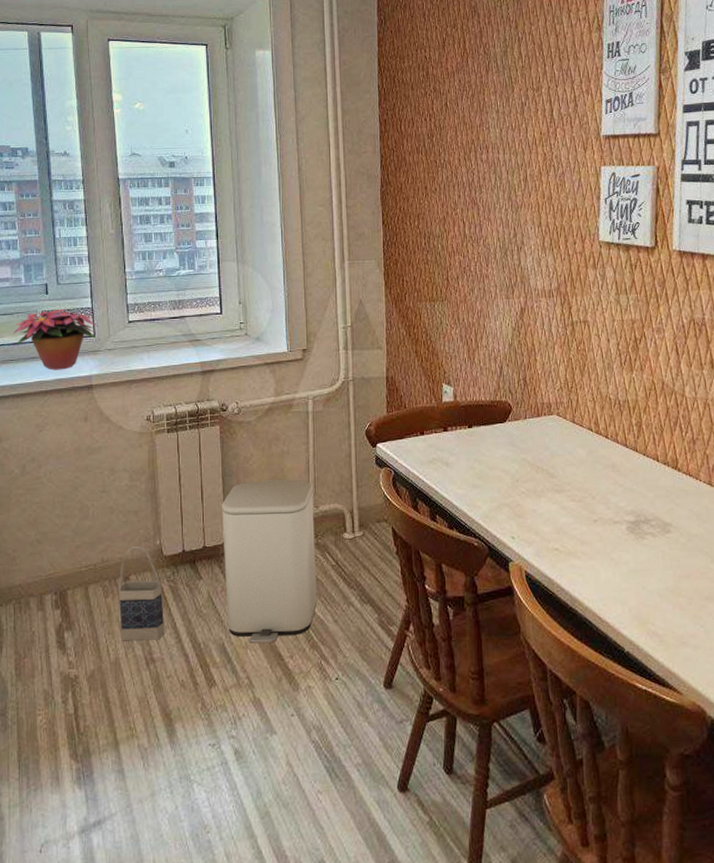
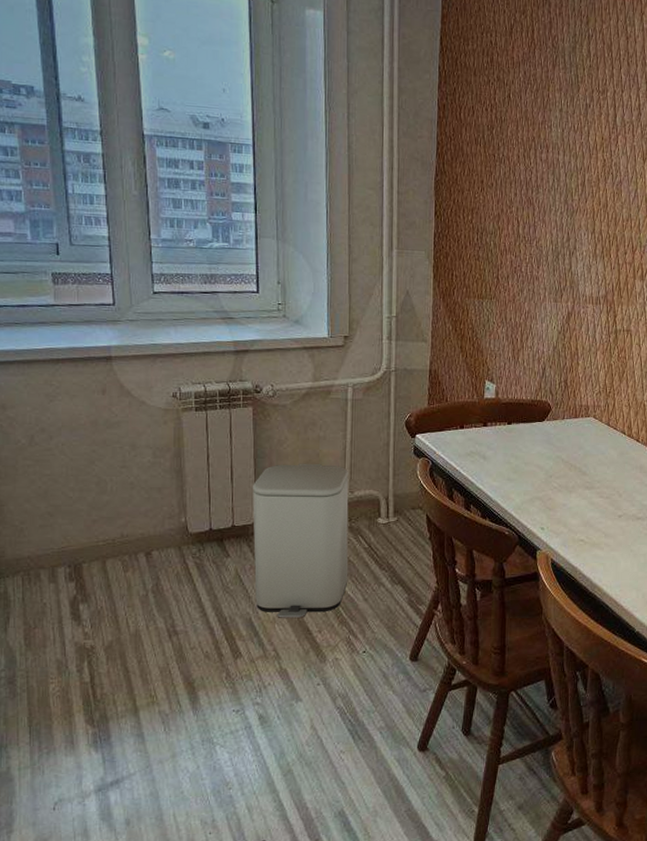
flower arrangement: present [12,308,99,370] -> none [17,272,119,338]
bag: present [119,546,165,641] -> none [140,523,190,614]

